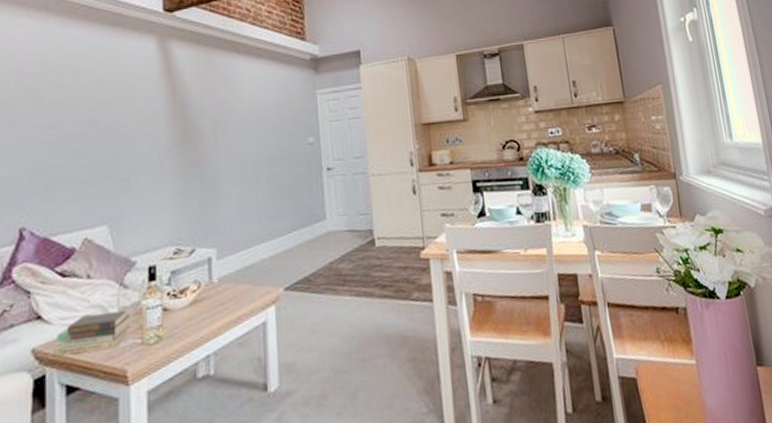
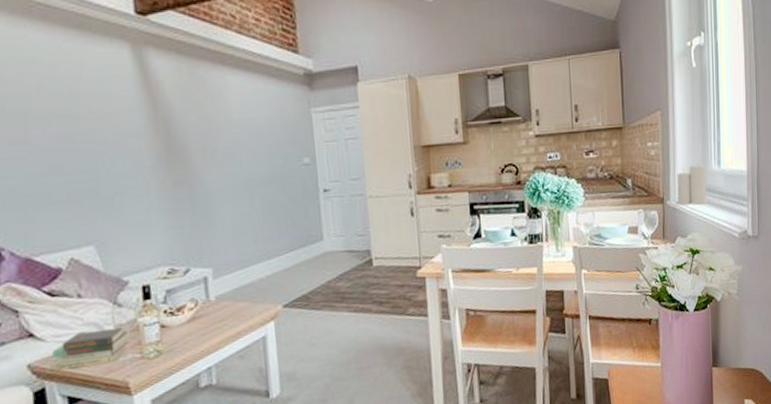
candle: none [686,136,726,182] -> present [675,163,709,206]

